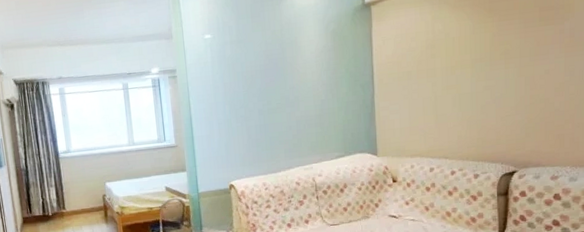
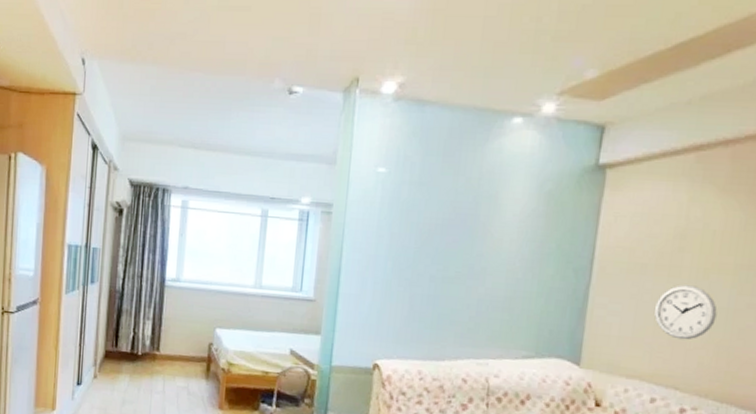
wall clock: none [421,81,465,122] -> present [654,285,718,340]

